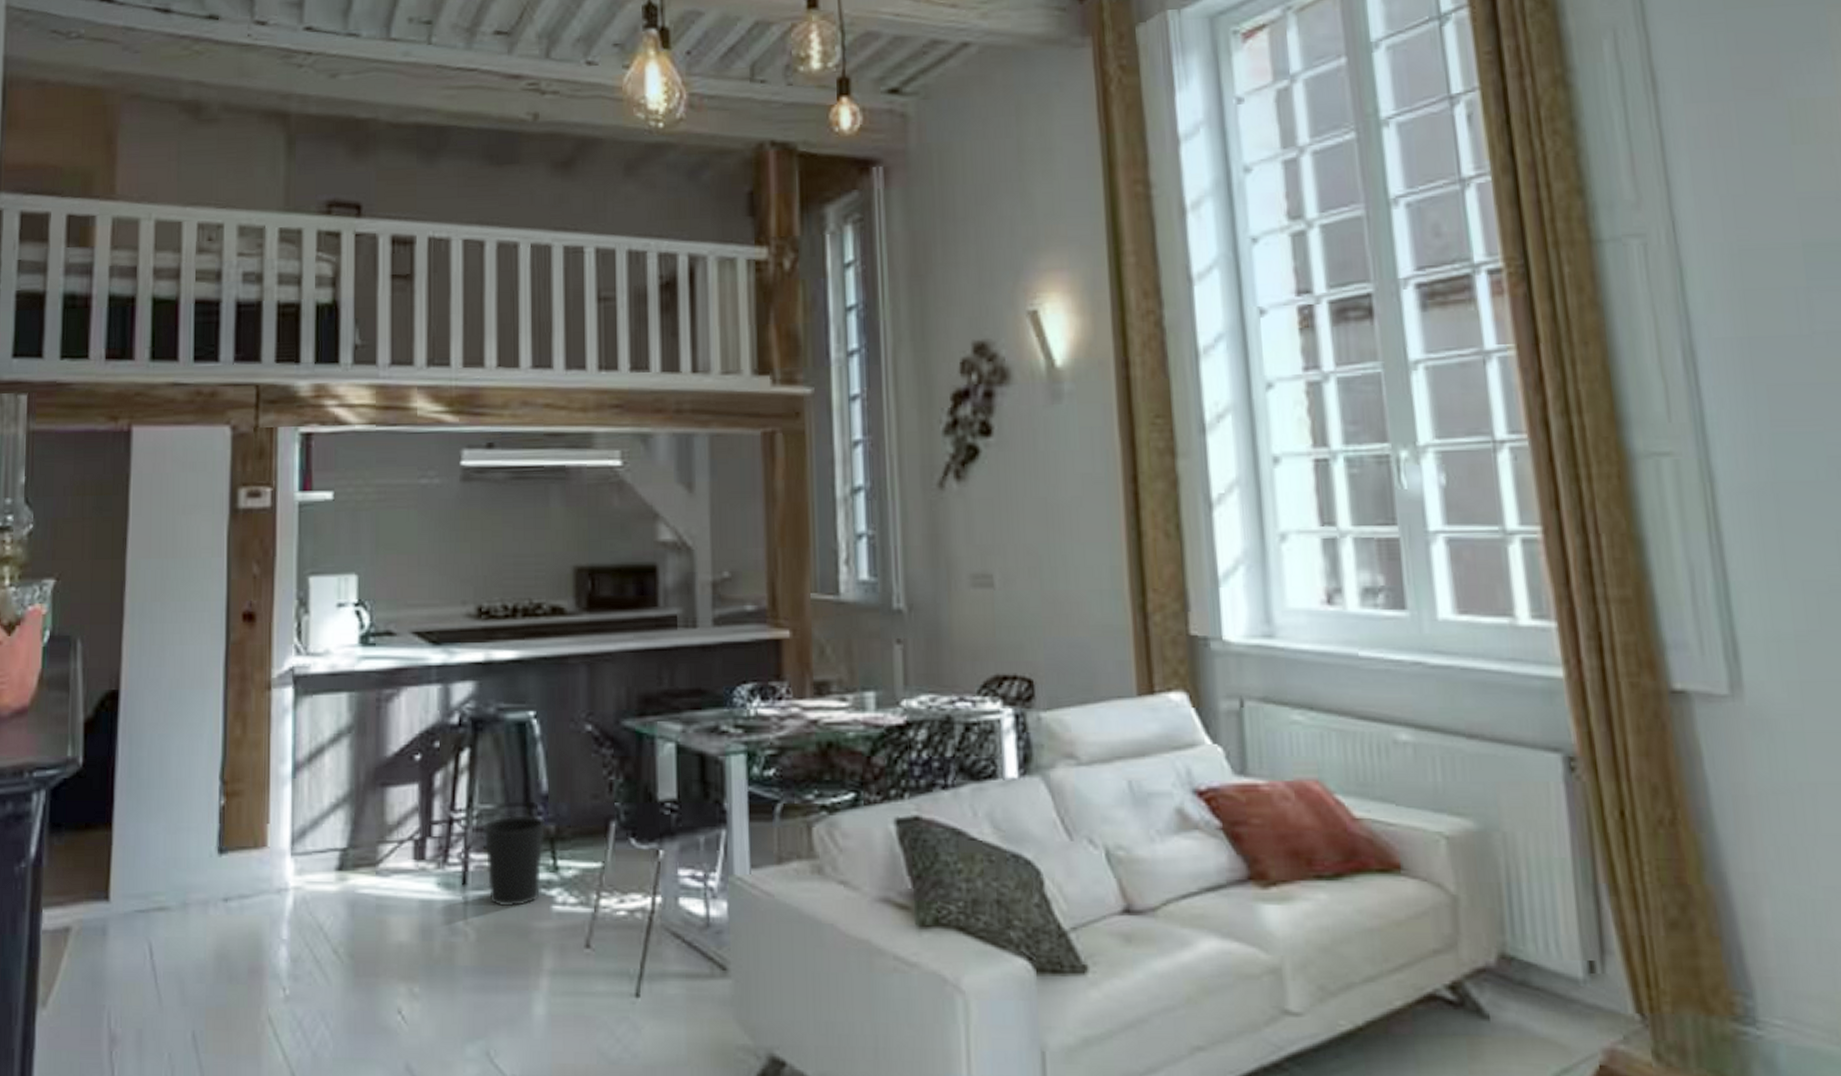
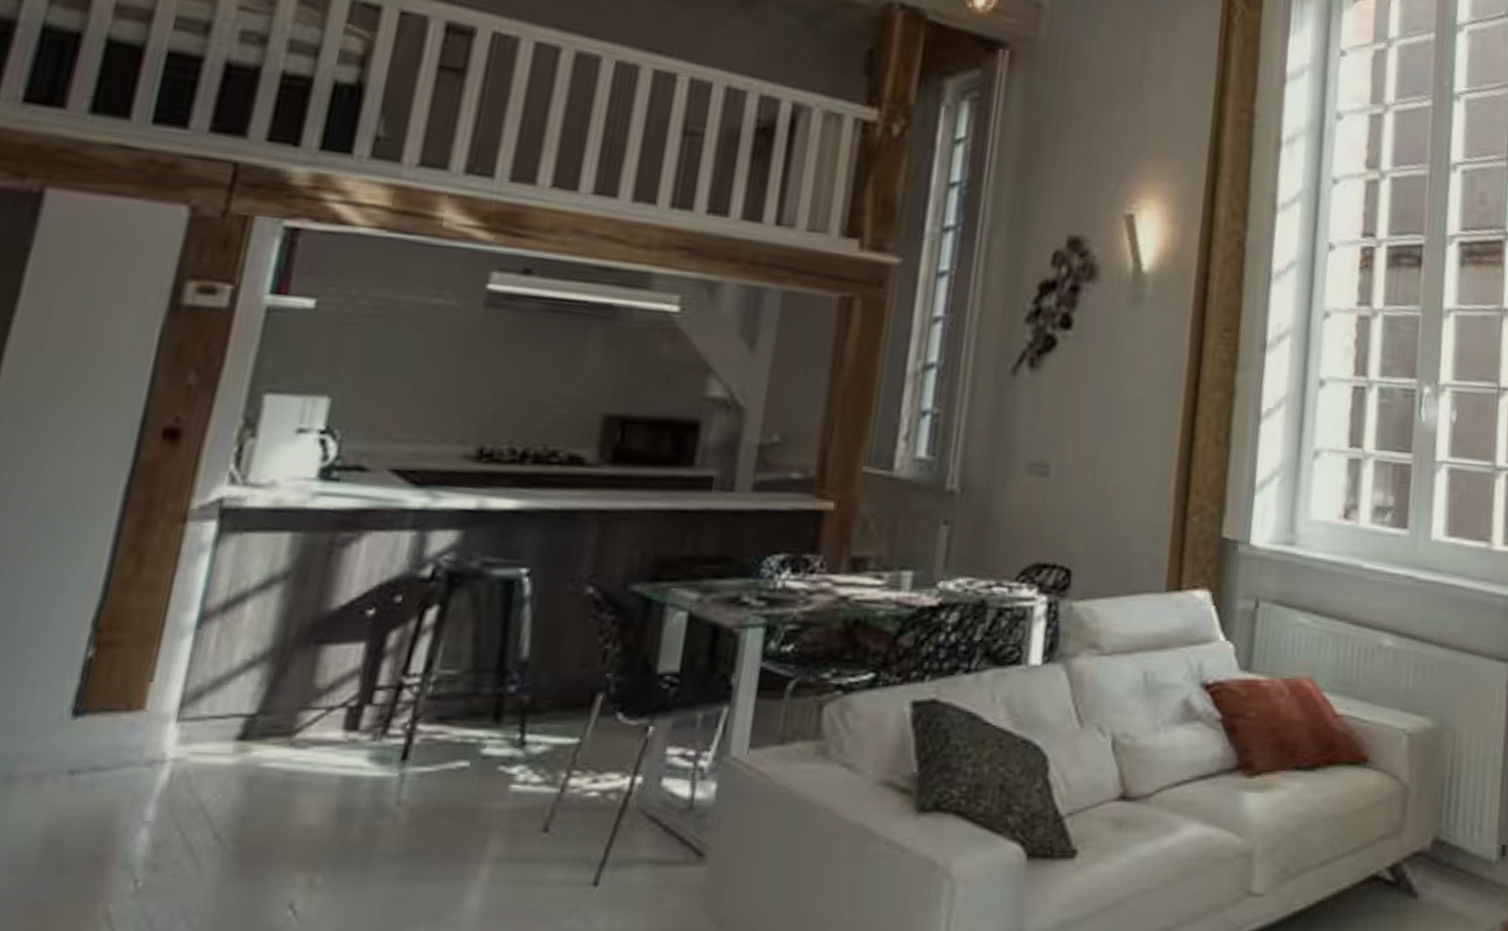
wastebasket: present [483,815,546,907] -> none [434,683,519,786]

